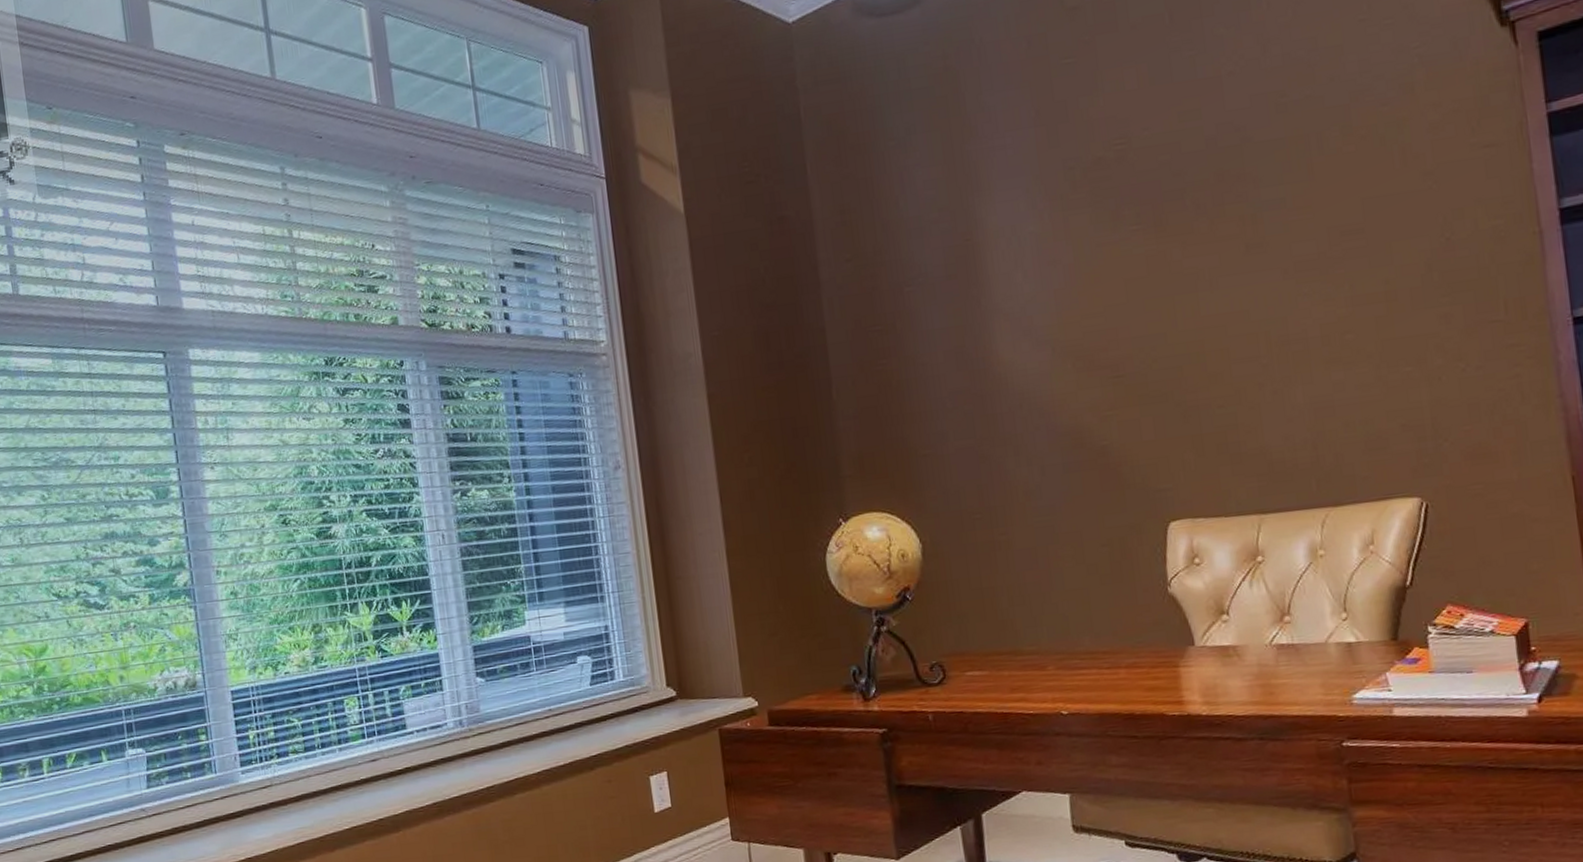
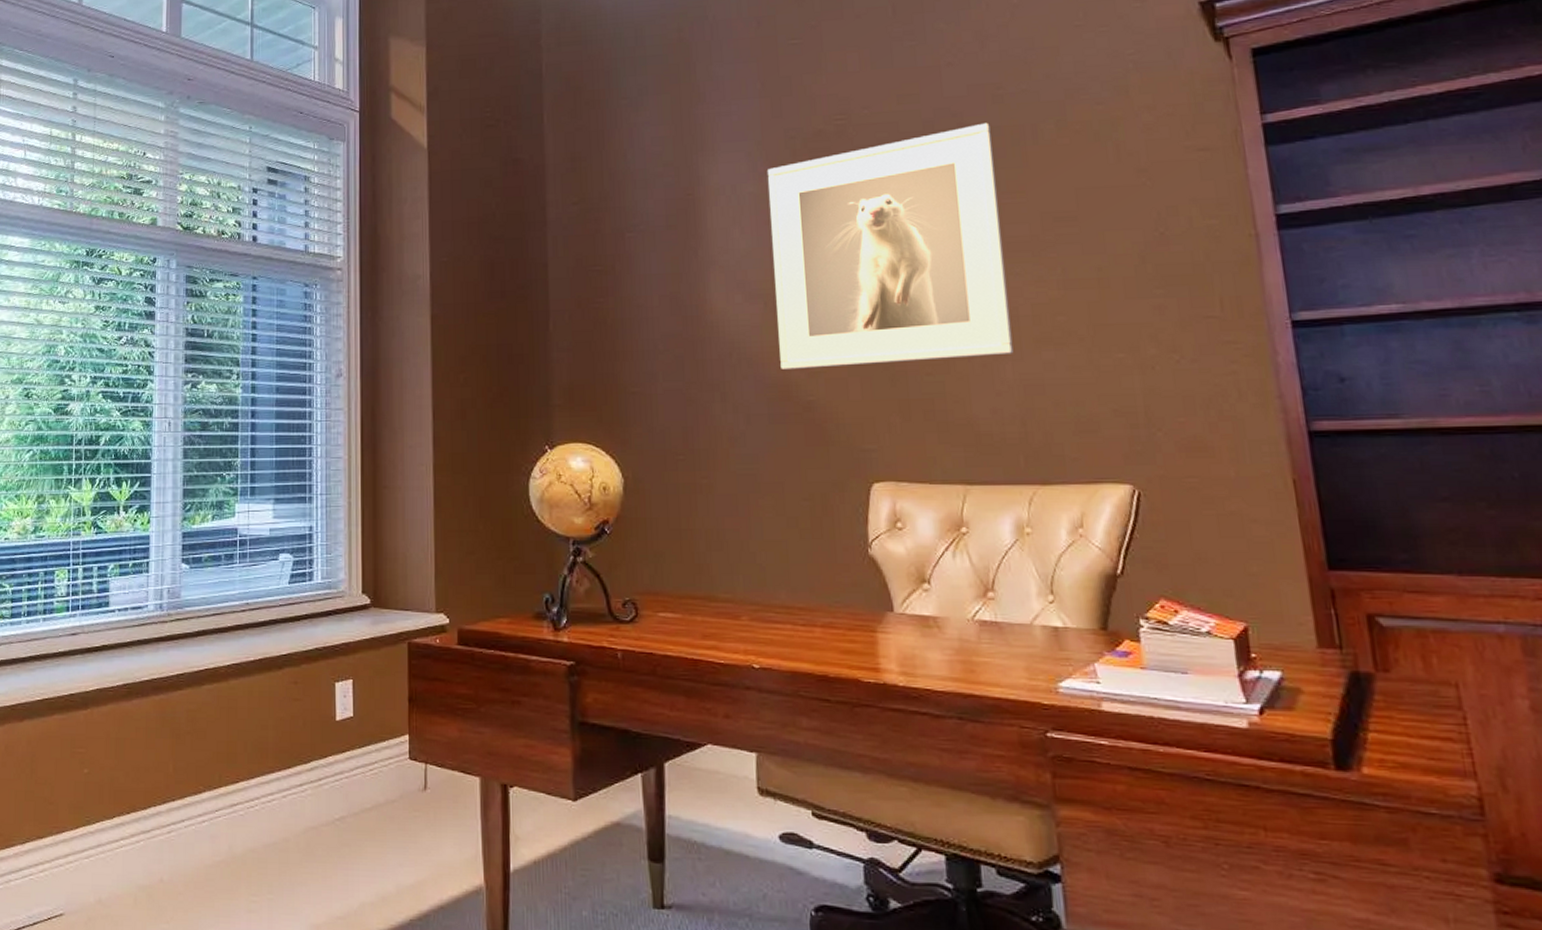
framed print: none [1046,134,1303,417] -> present [766,122,1014,371]

